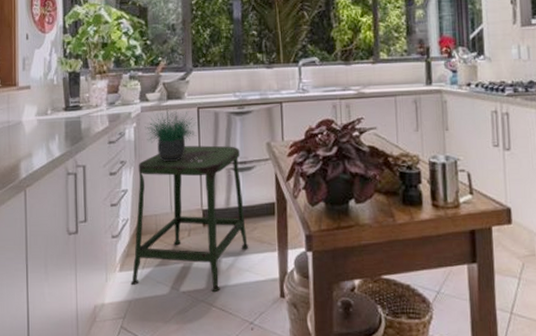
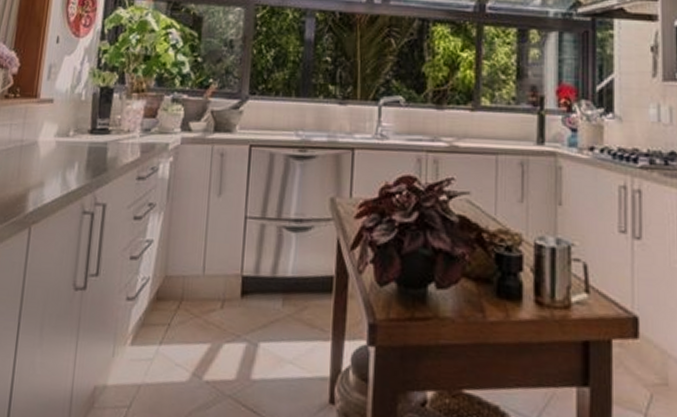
stool: present [130,145,249,293] -> none [142,192,297,387]
potted plant: present [145,106,197,162] -> none [183,139,247,211]

